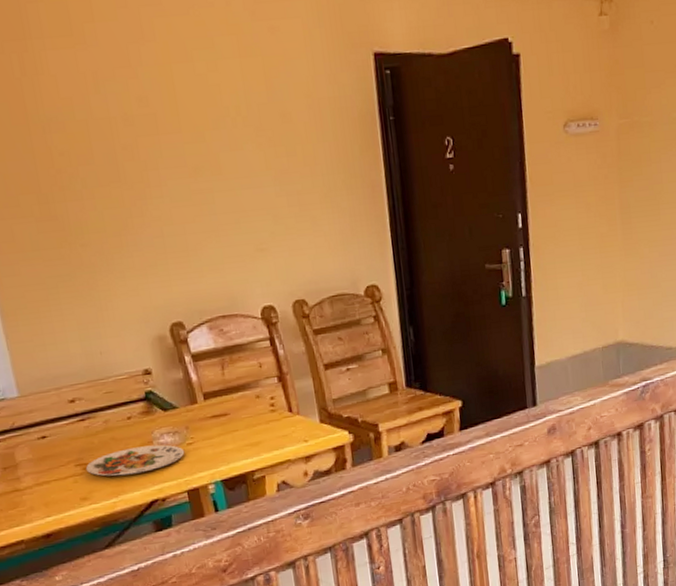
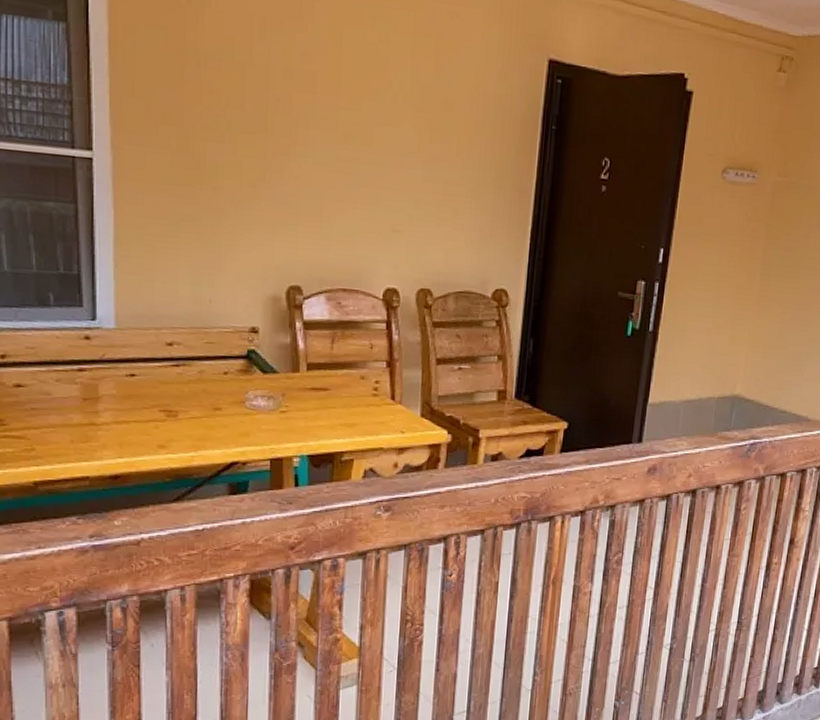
plate: present [85,444,185,476] -> none [169,403,276,432]

